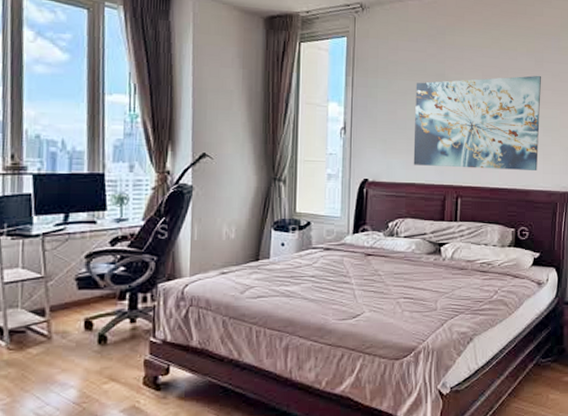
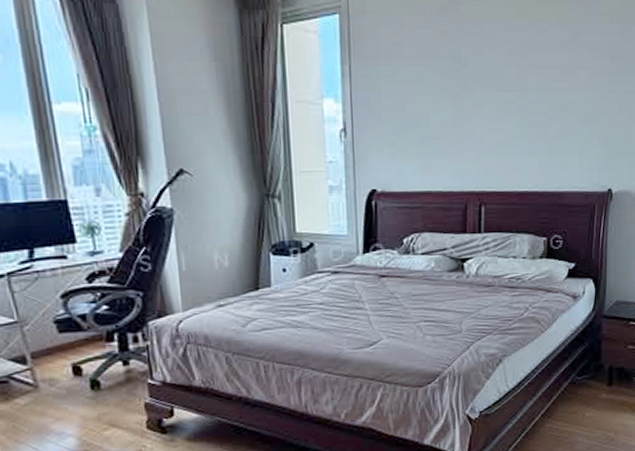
wall art: present [413,75,542,171] -> none [426,51,578,171]

